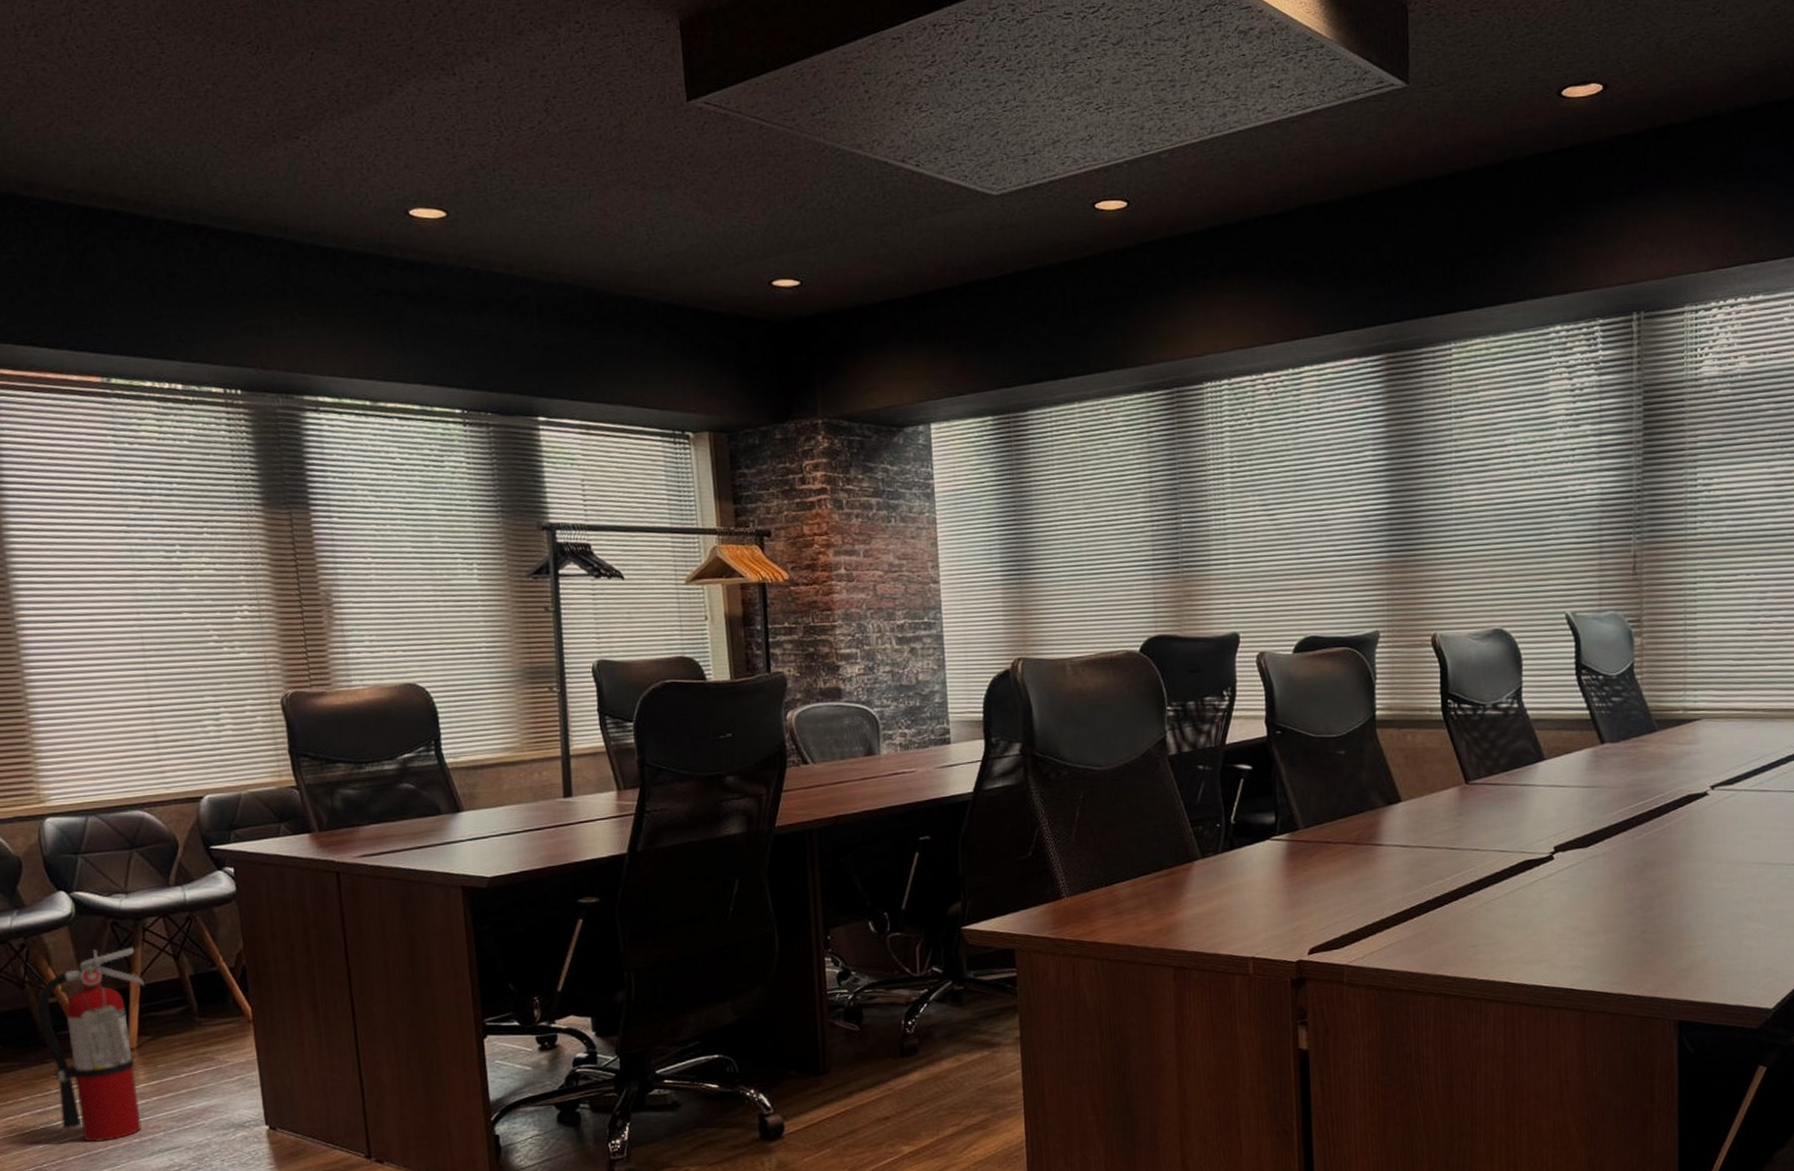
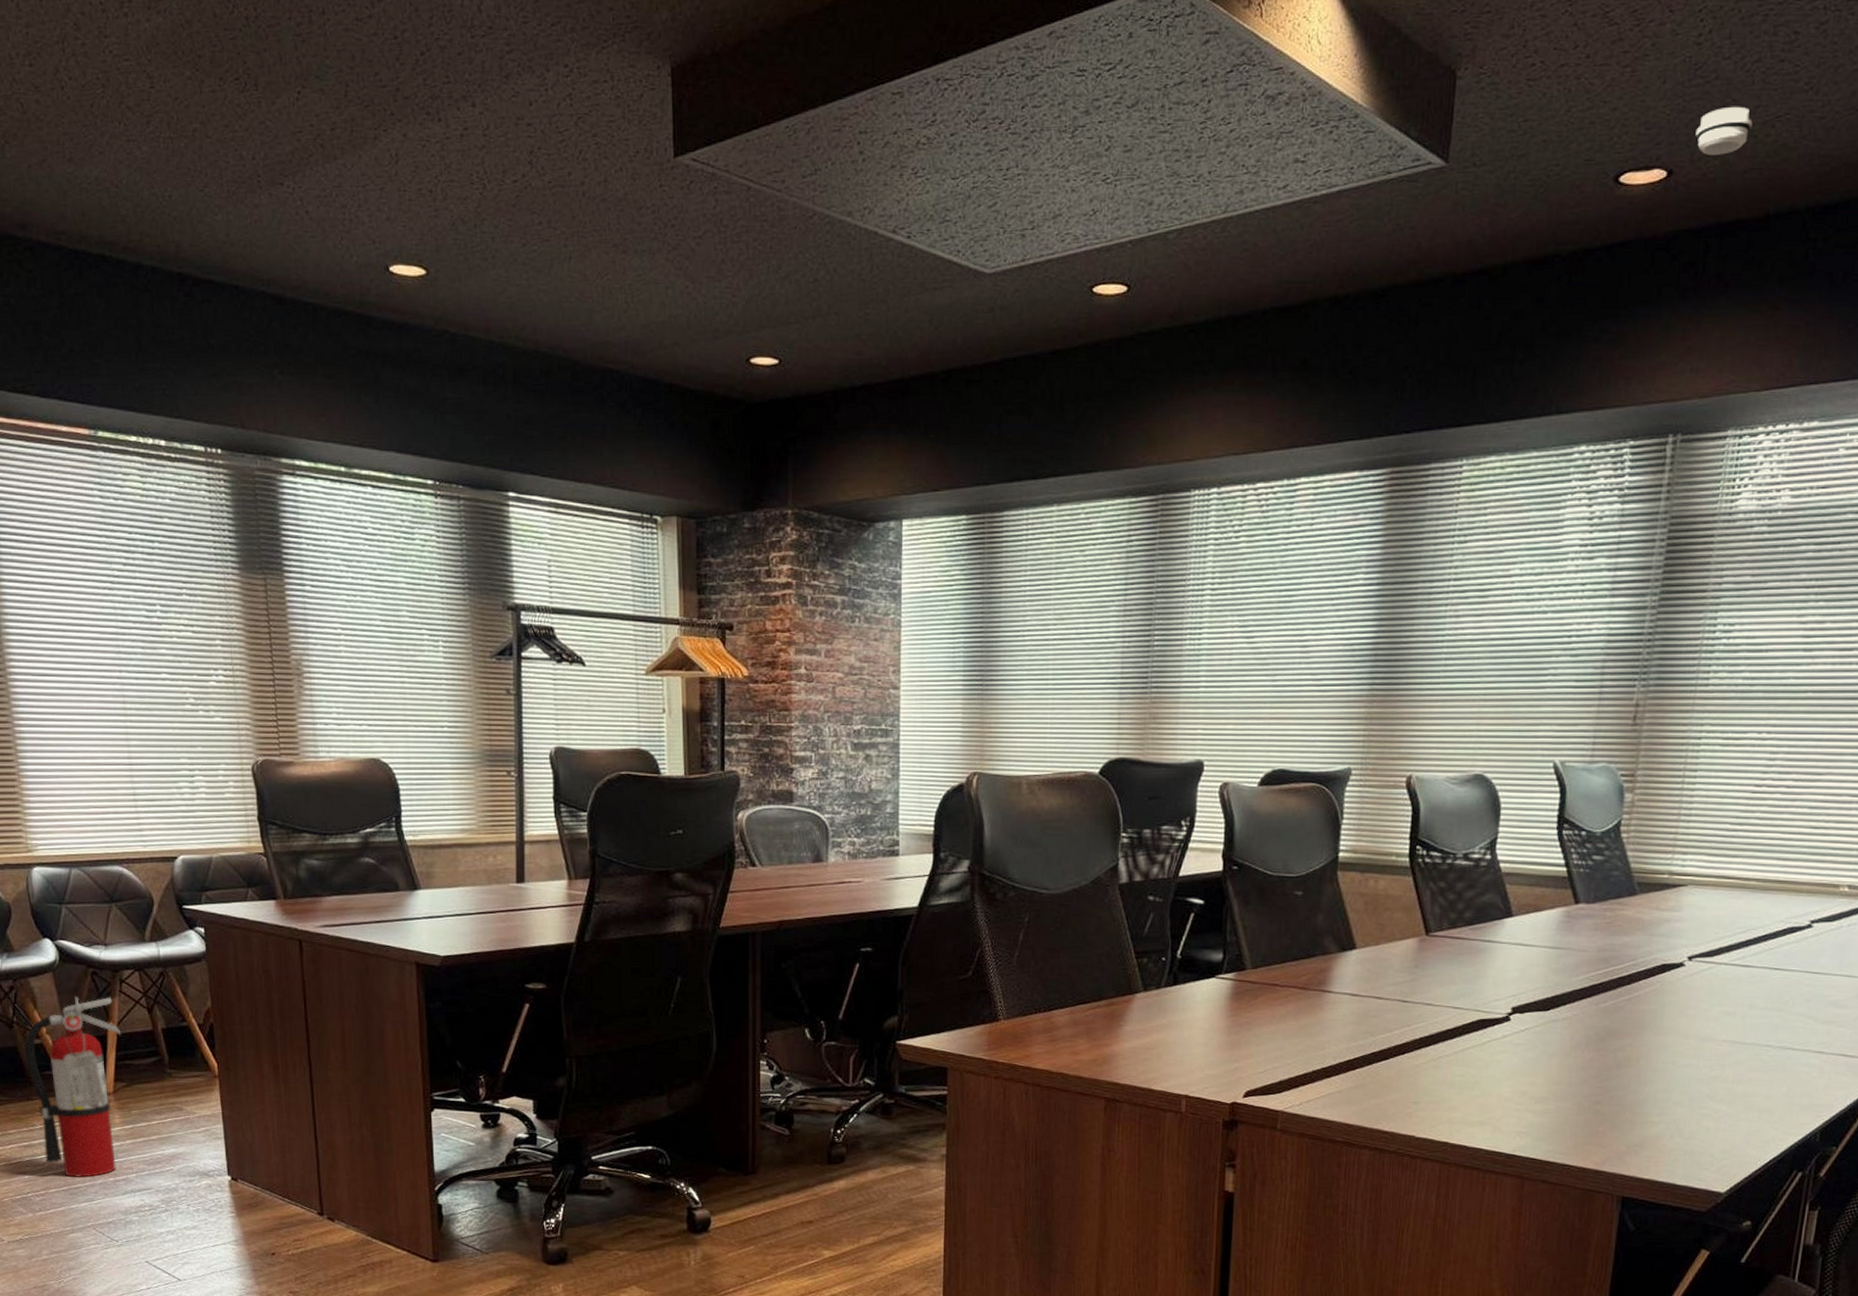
smoke detector: none [1623,28,1672,70] -> present [1695,106,1753,155]

